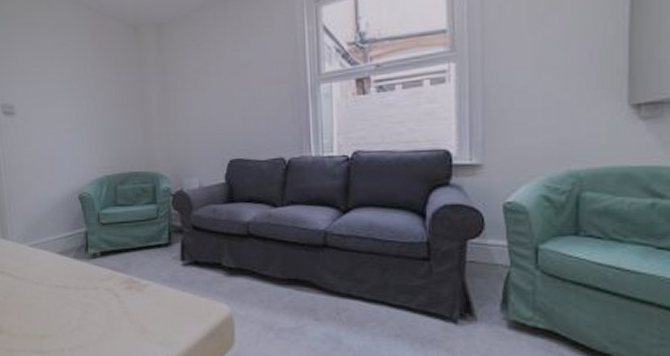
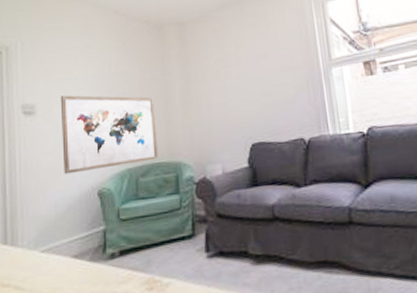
wall art: none [38,97,136,177] -> present [60,95,159,175]

